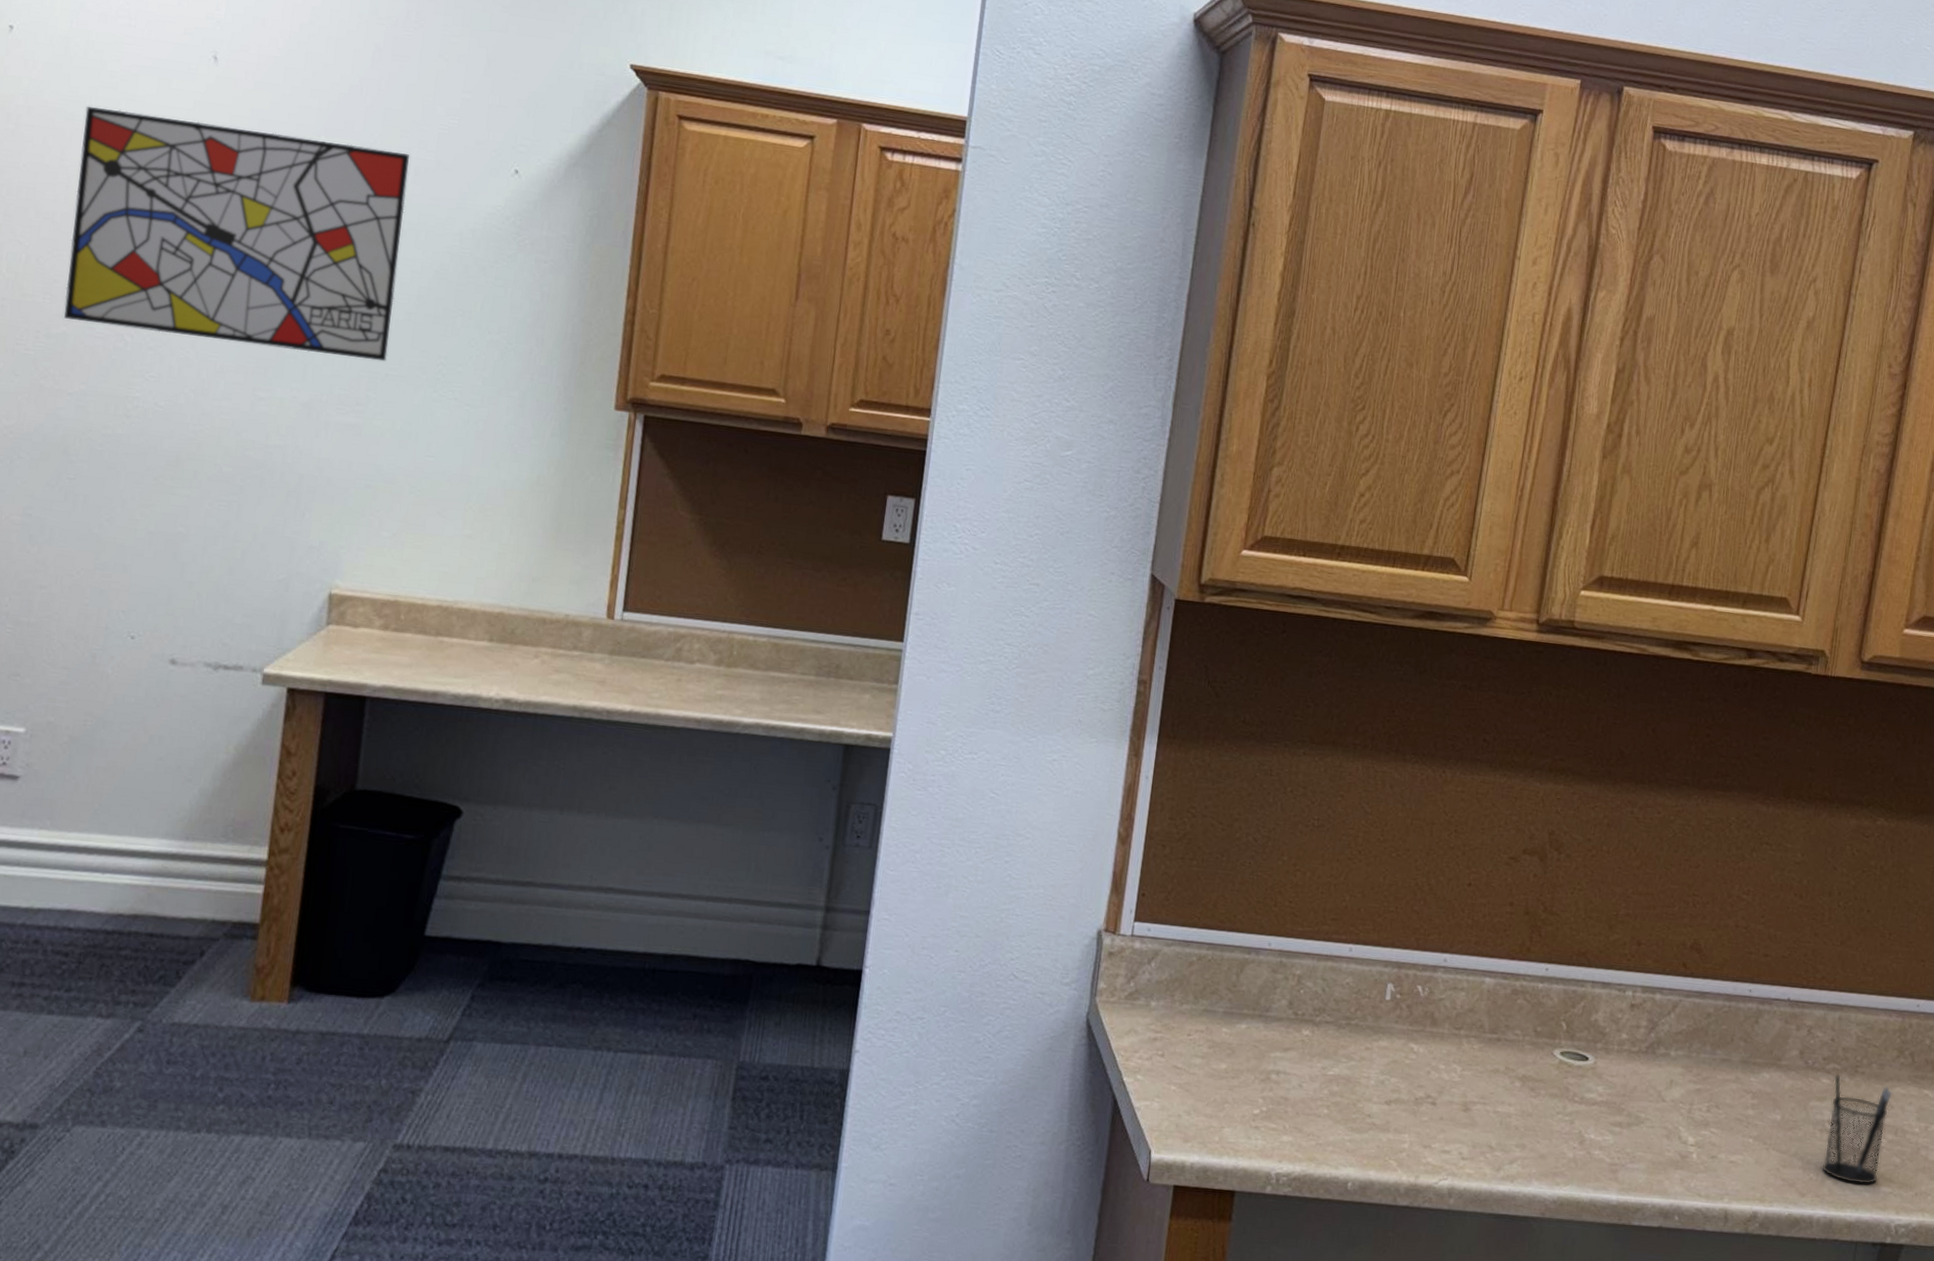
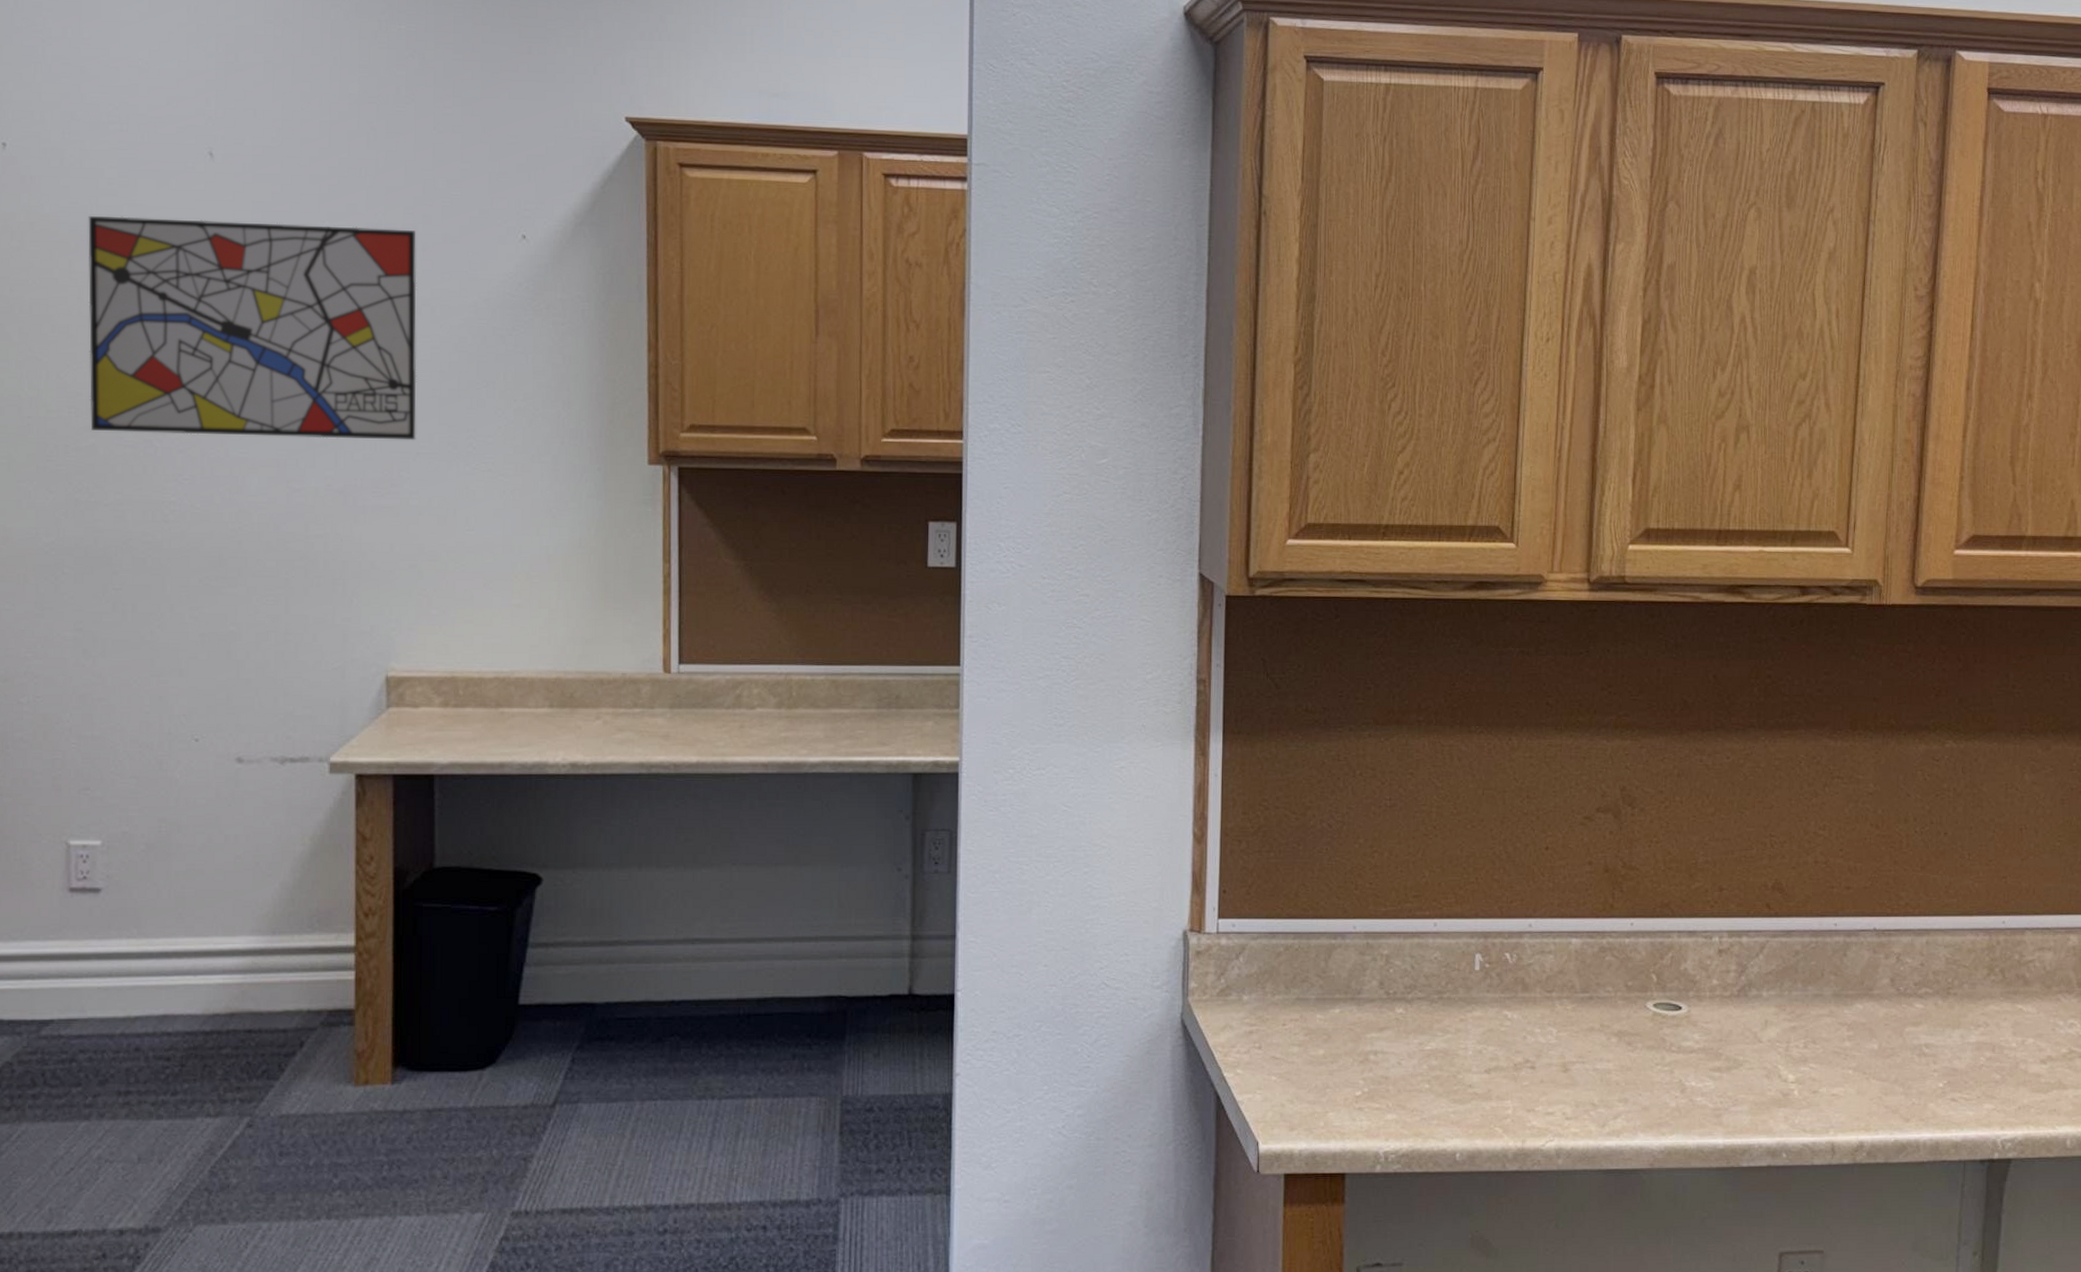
pencil holder: present [1821,1068,1893,1185] -> none [1923,991,1987,1104]

